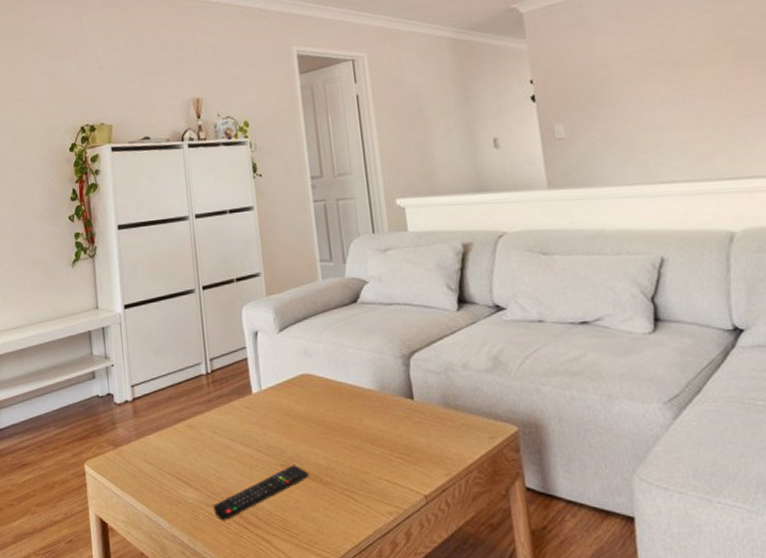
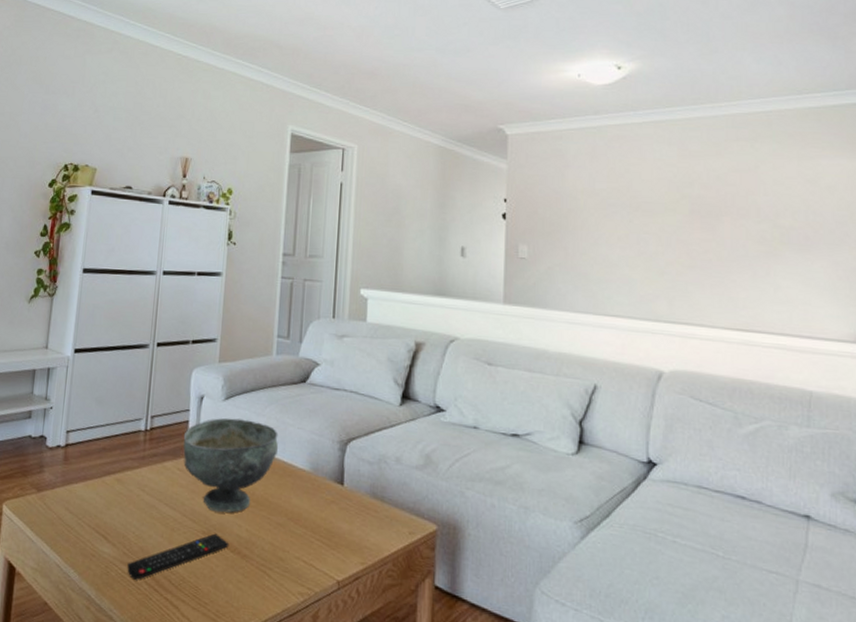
decorative bowl: none [244,348,342,443] -> present [183,418,279,513]

